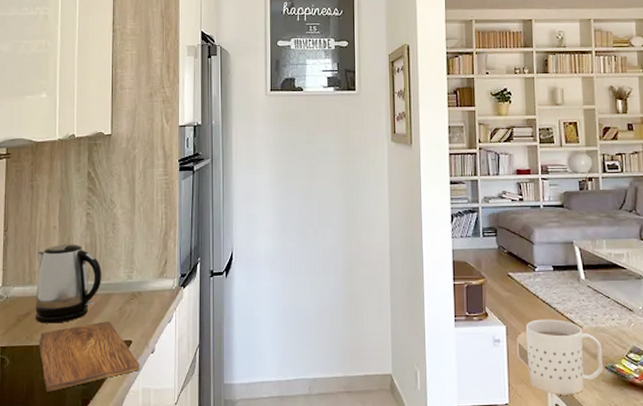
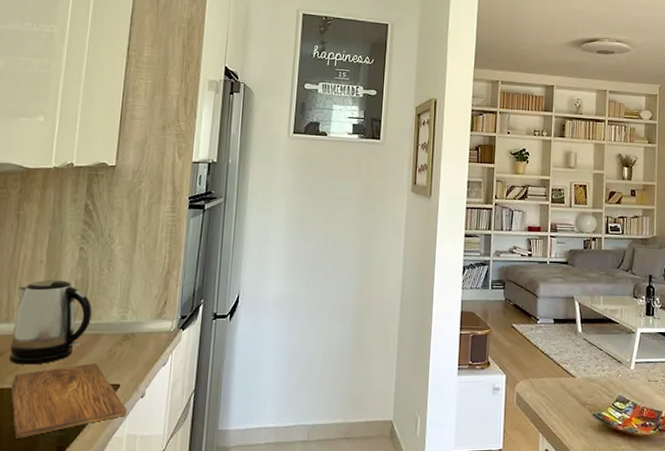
mug: present [525,319,604,395] -> none [523,369,592,441]

